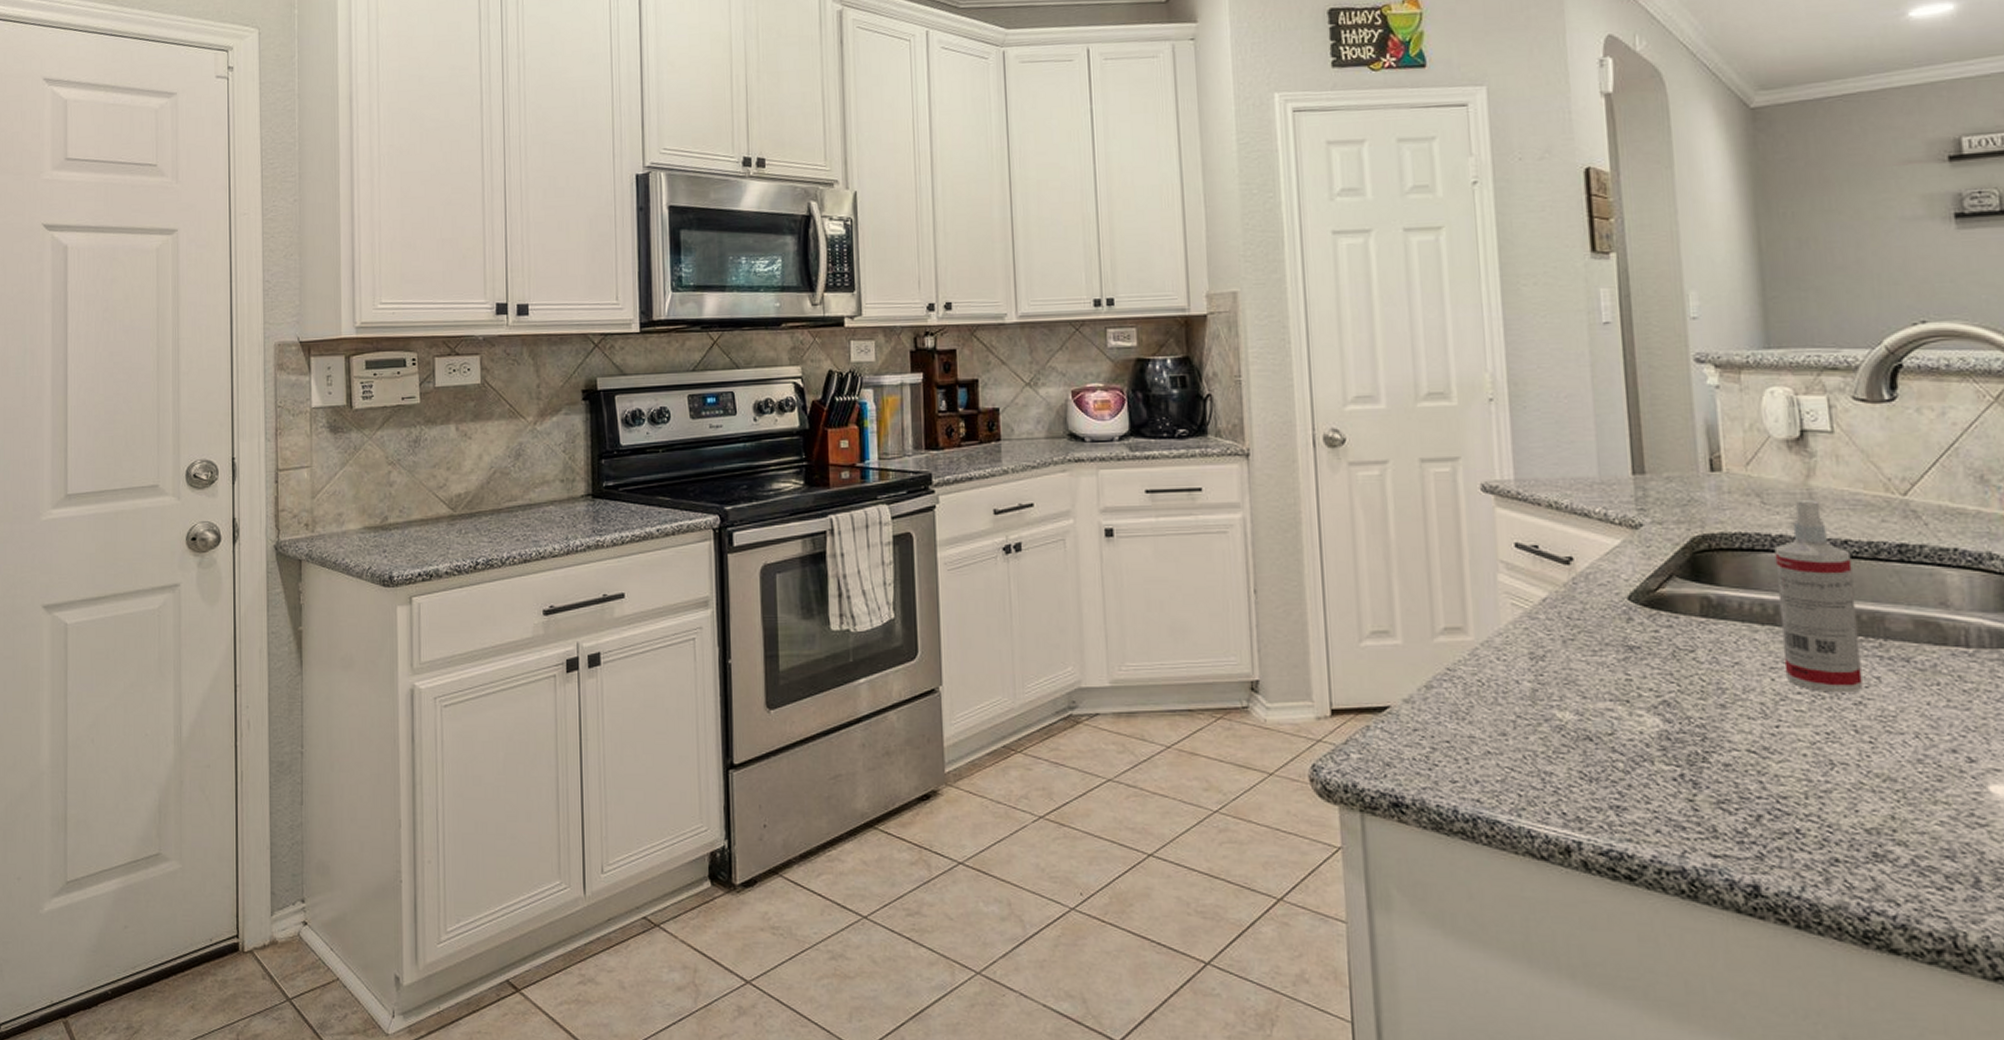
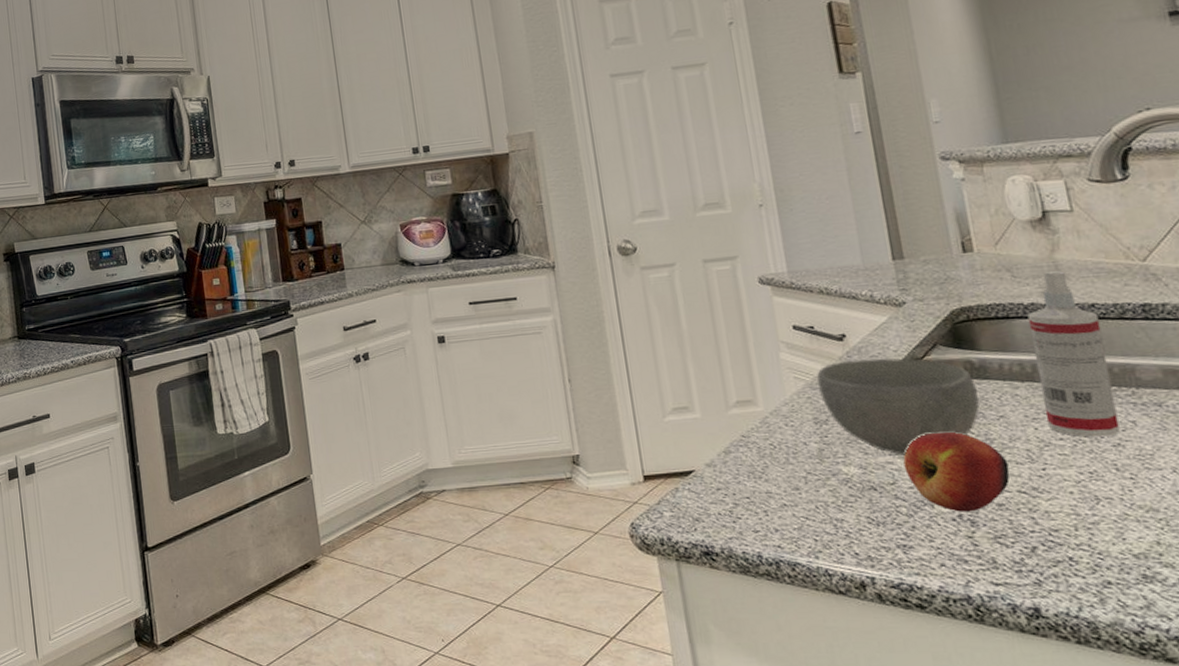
bowl: none [1537,587,1714,702] -> present [817,358,980,455]
apple: none [1624,677,1740,771] -> present [903,431,1010,512]

